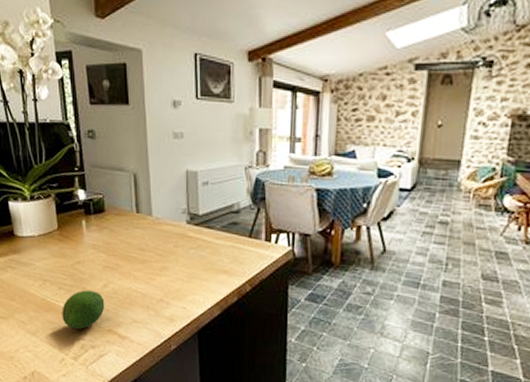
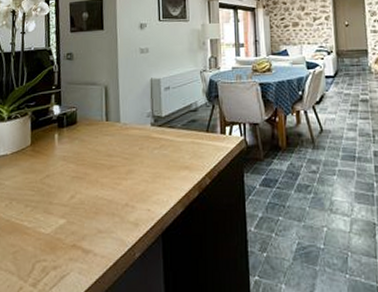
fruit: present [62,290,105,329] -> none [25,204,71,249]

